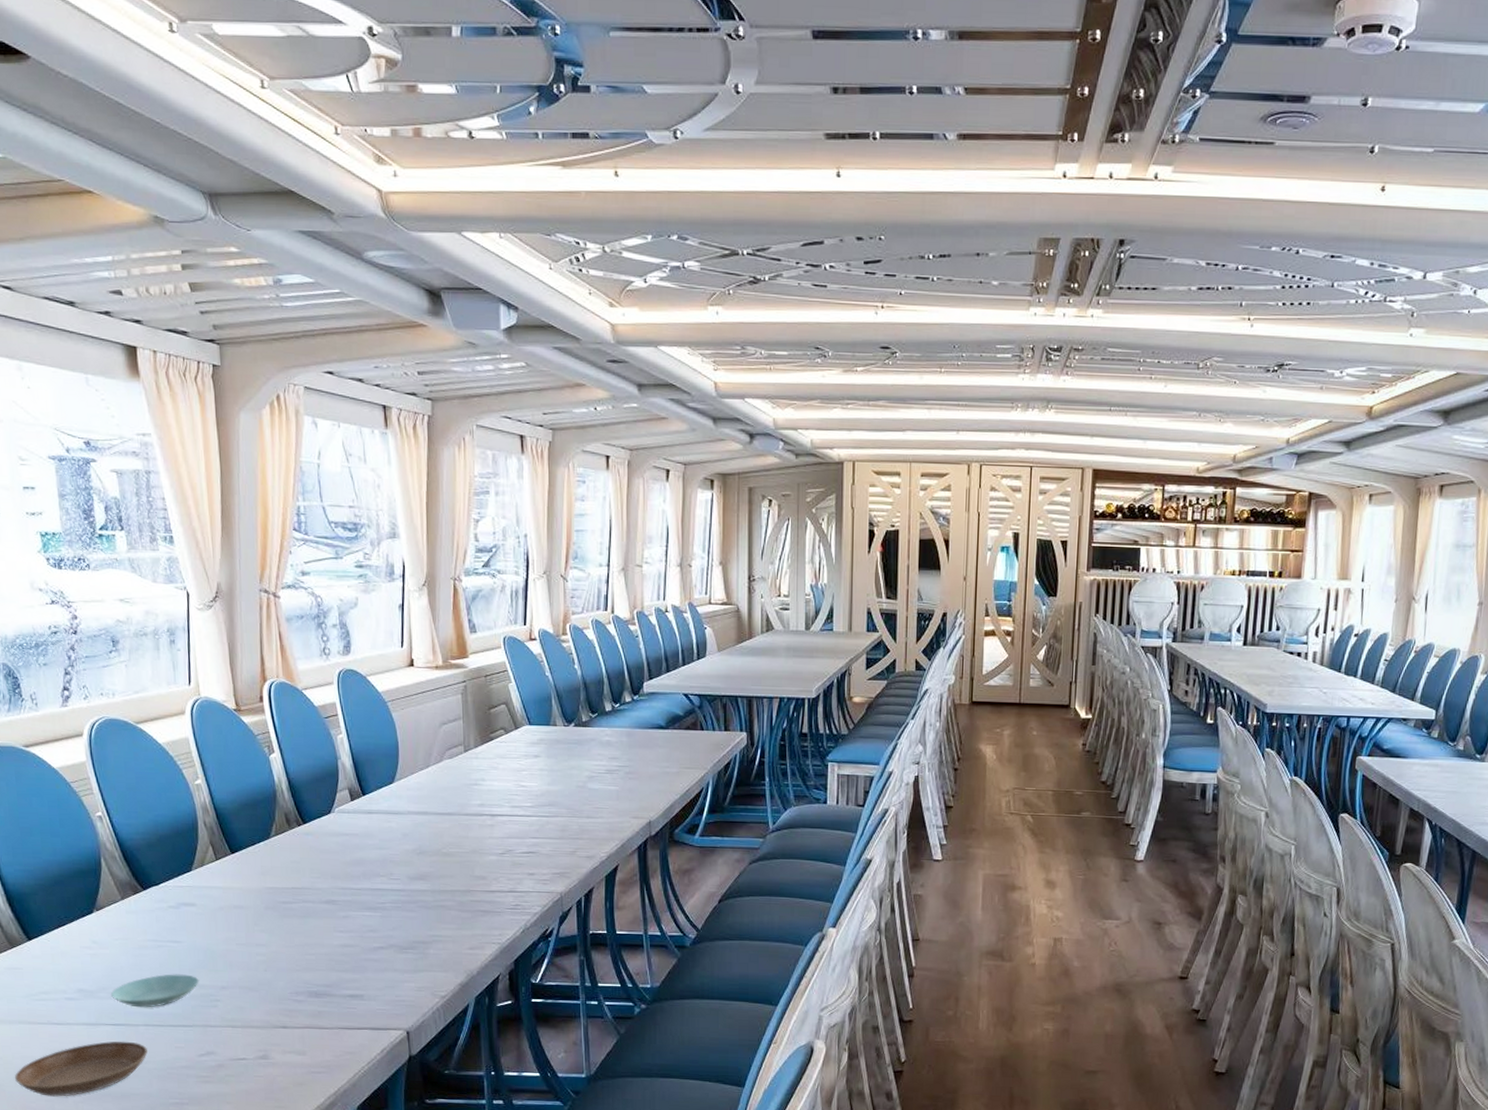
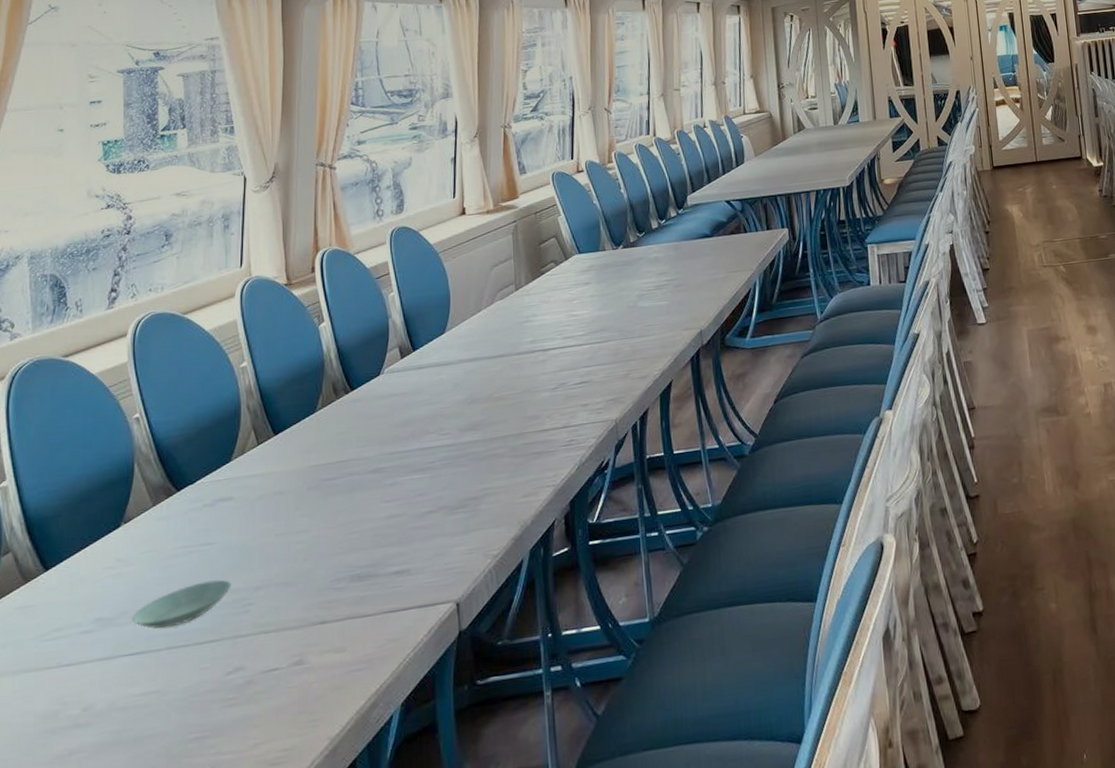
saucer: present [14,1041,149,1097] -> none [10,671,169,758]

